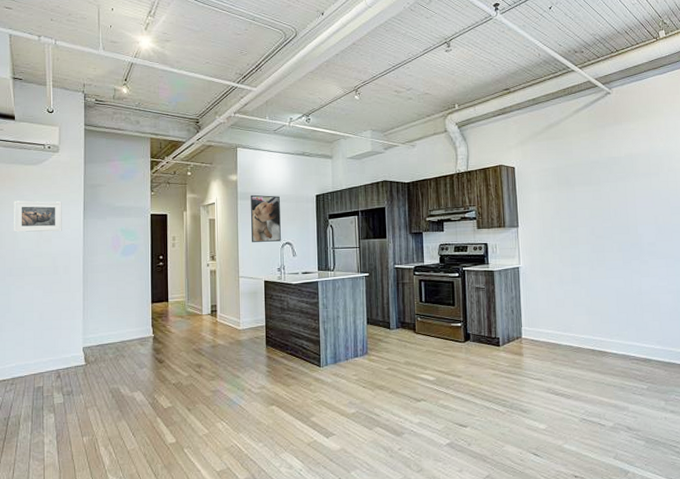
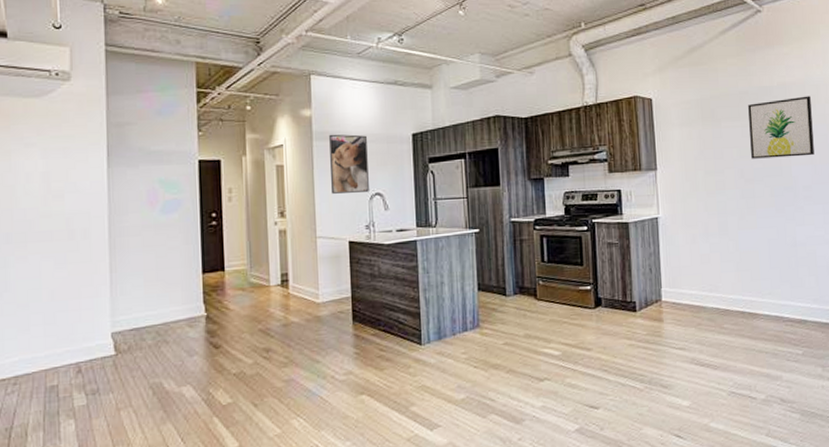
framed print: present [14,200,62,232] -> none [9,144,78,186]
wall art: none [599,165,658,219] -> present [748,96,814,159]

